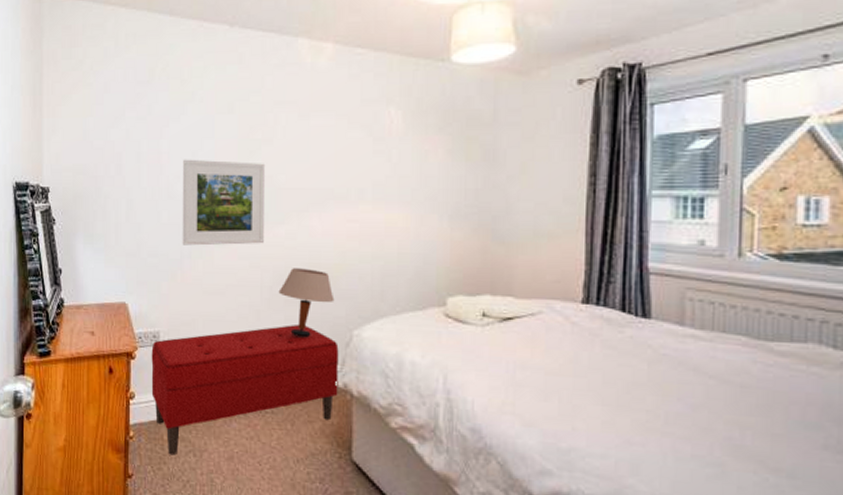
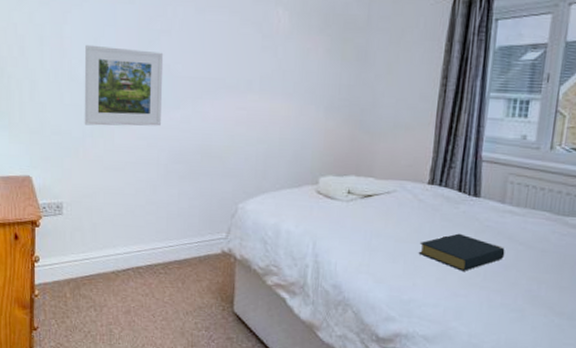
bench: present [151,325,339,454] -> none [55,198,225,309]
table lamp: present [278,268,335,336] -> none [173,149,223,209]
hardback book: none [576,364,691,412] -> present [418,233,505,271]

